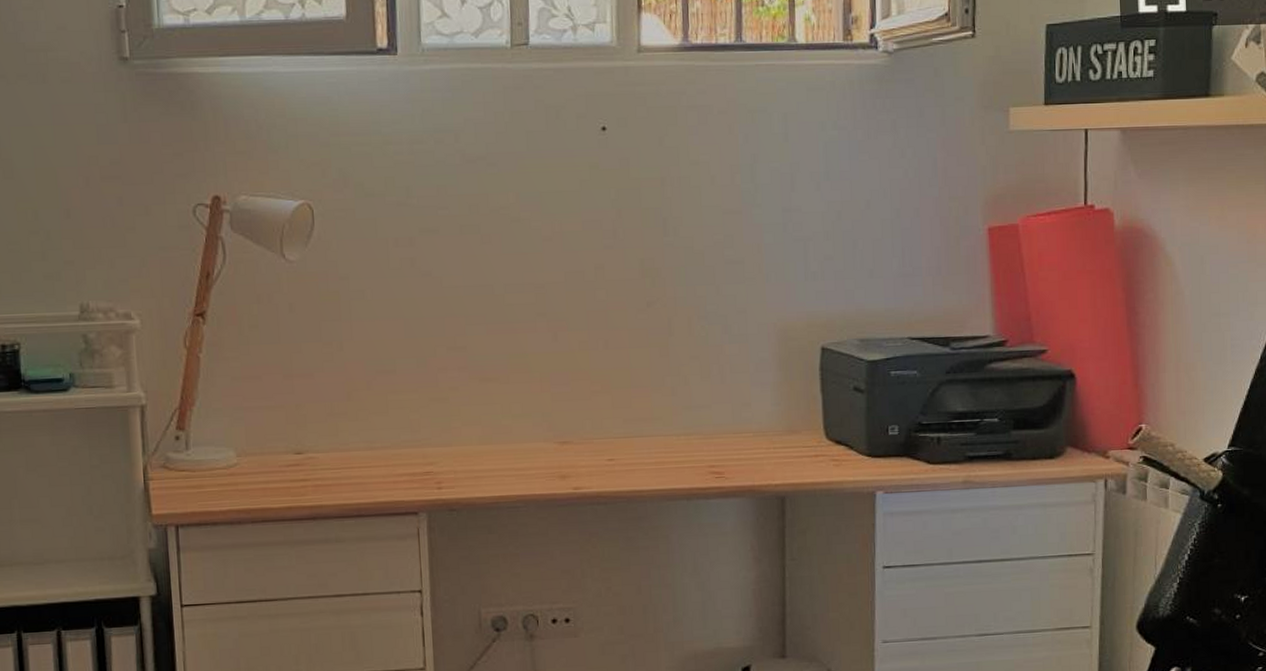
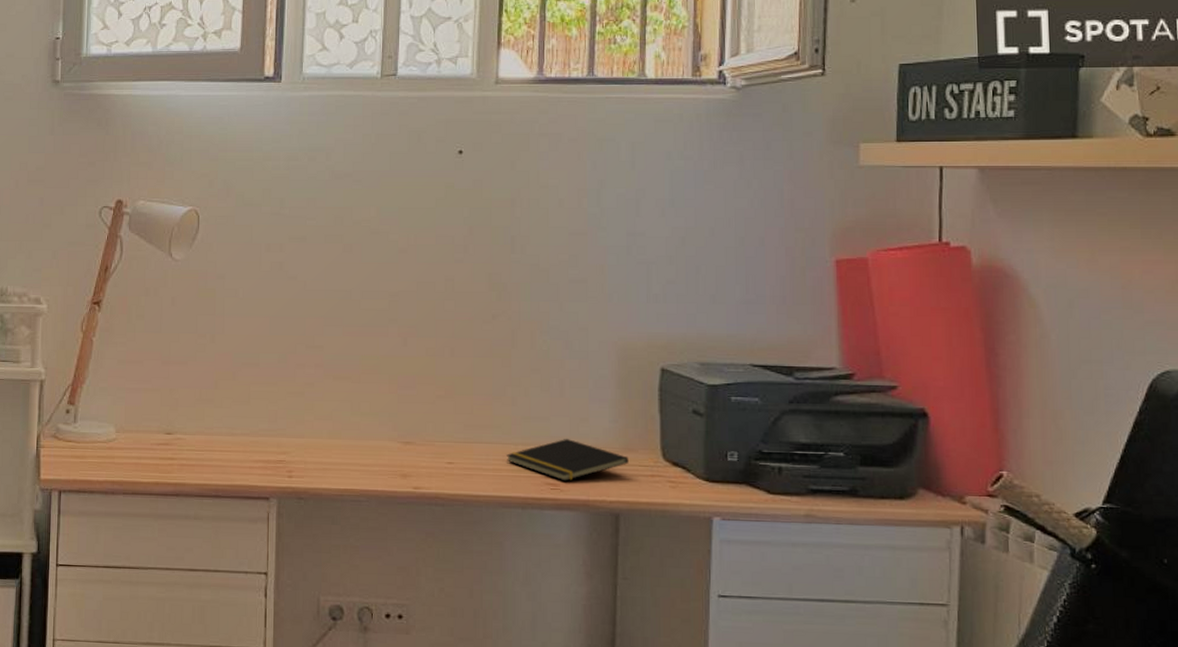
notepad: none [668,426,793,469] -> present [505,439,629,481]

